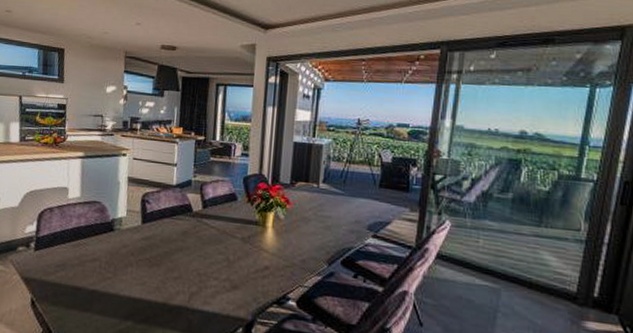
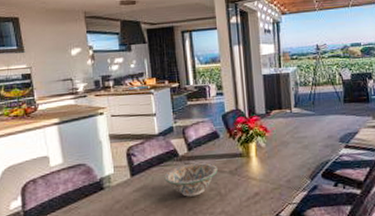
decorative bowl: none [174,222,230,257] -> present [164,163,218,197]

